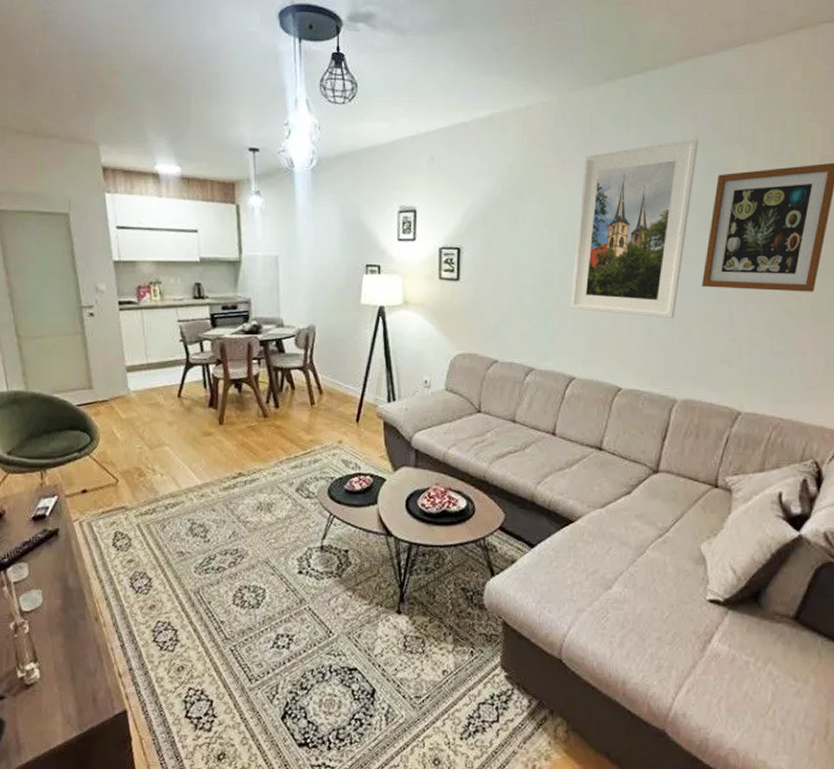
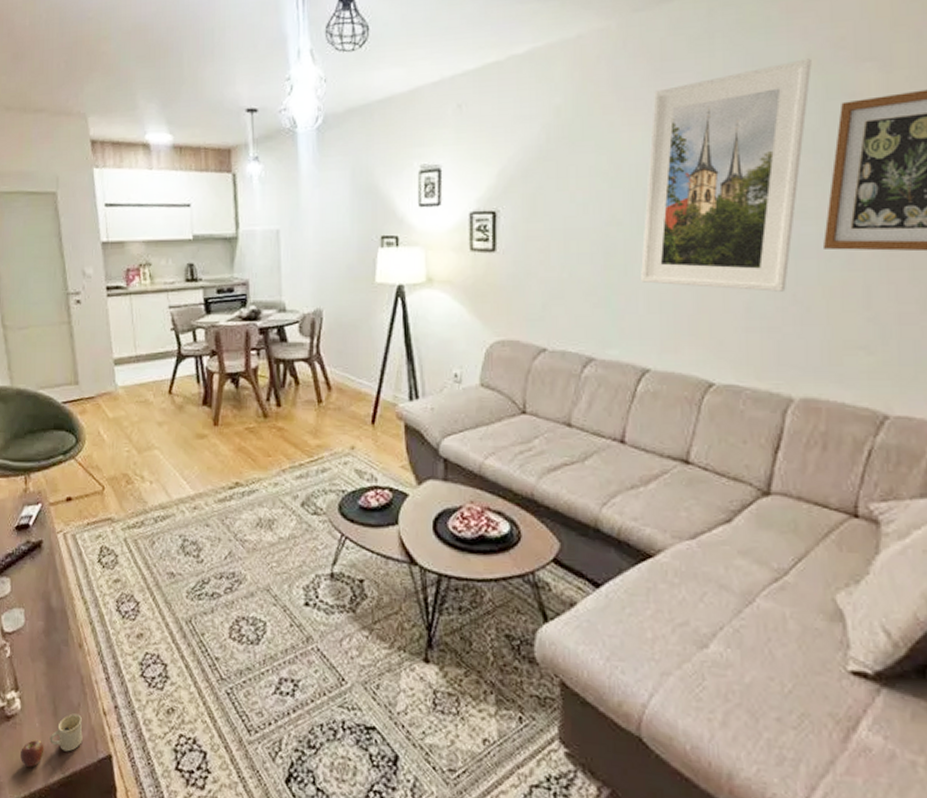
mug: none [40,678,100,727] -> present [20,713,83,767]

